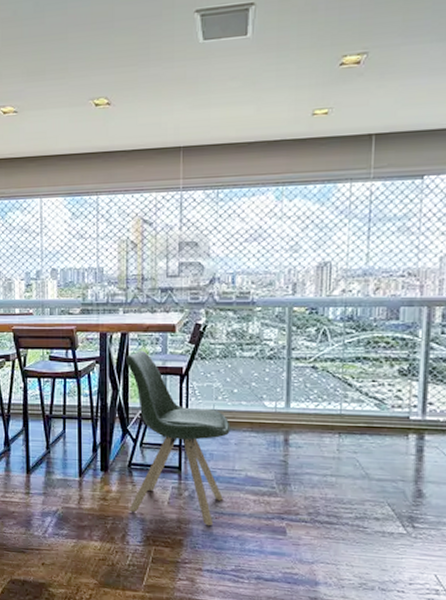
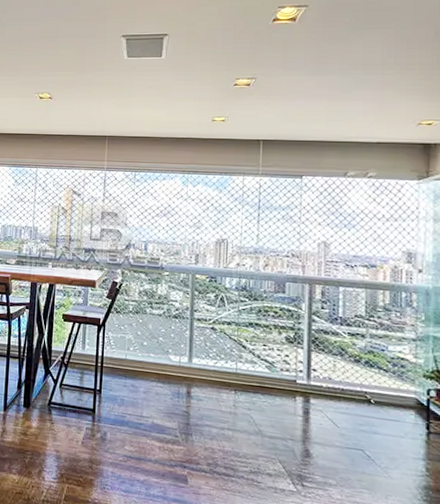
chair: present [126,350,230,526] -> none [46,300,140,469]

